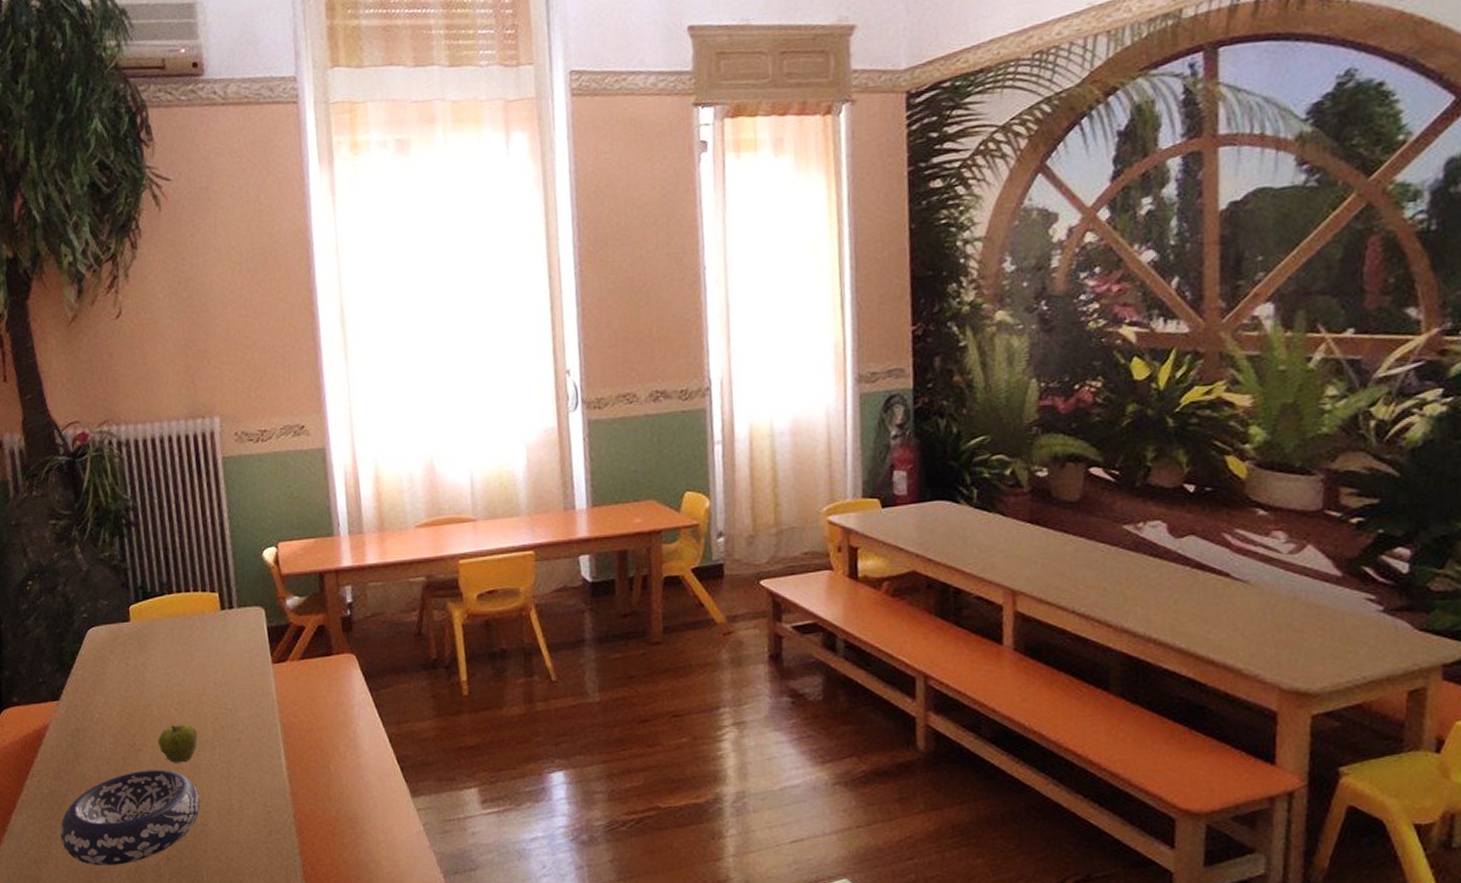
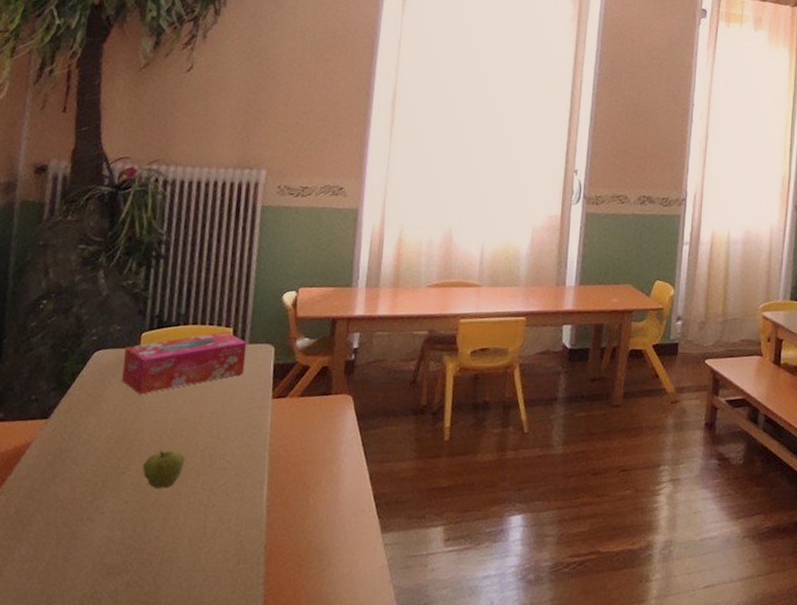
decorative bowl: present [60,770,200,866] -> none [17,494,174,591]
tissue box: none [115,597,238,670] -> present [121,331,247,395]

